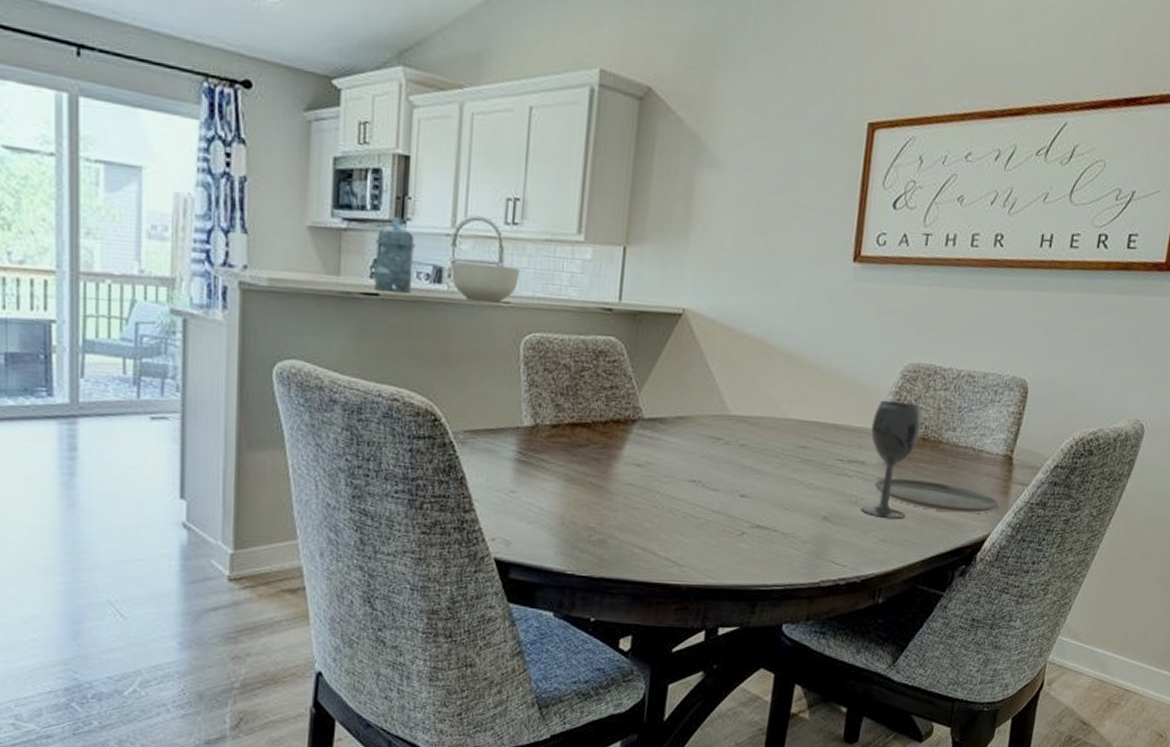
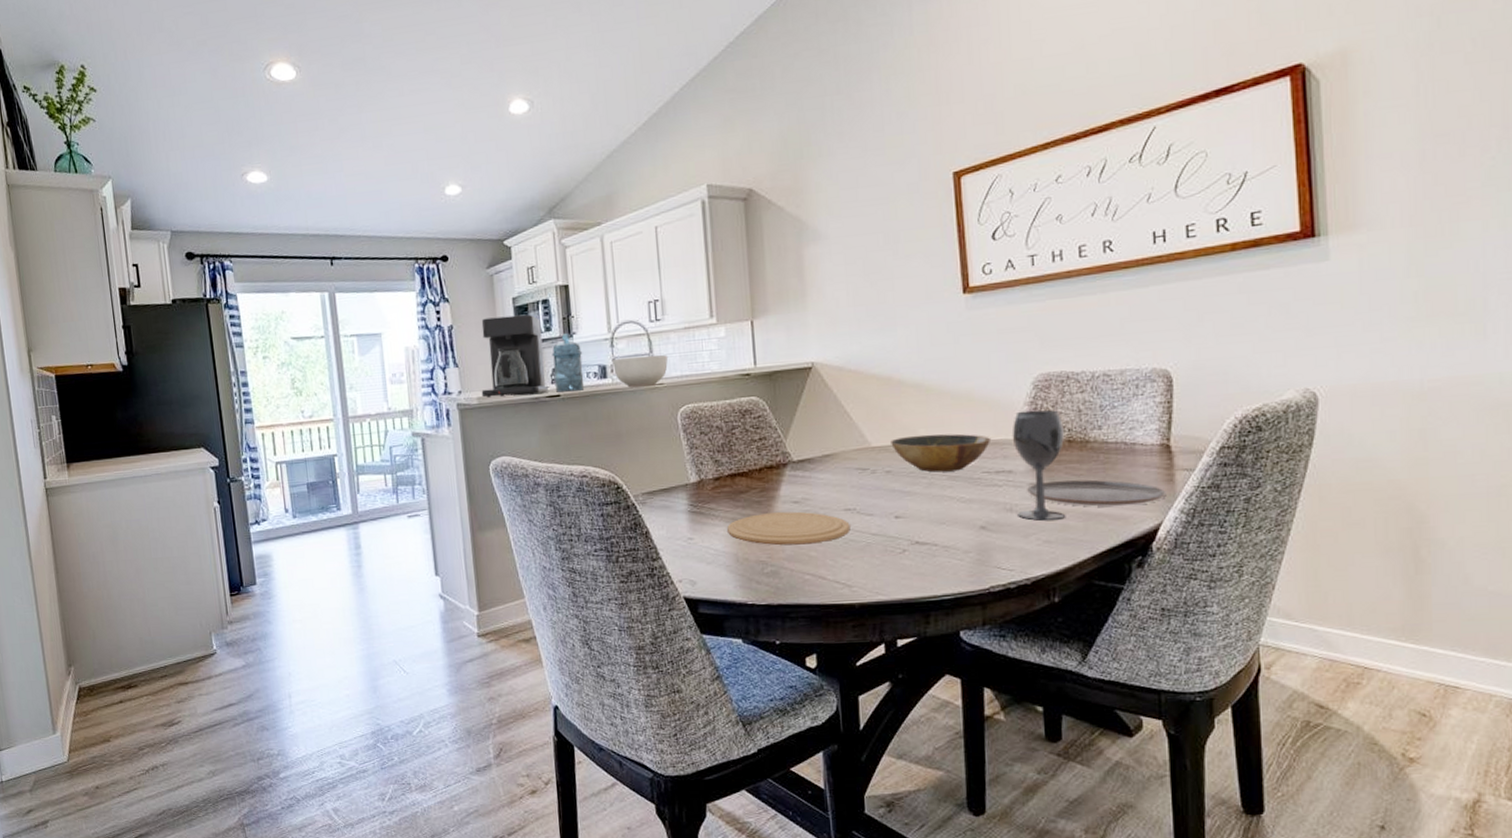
coffee maker: none [274,176,367,289] -> present [481,314,548,398]
plate: none [557,473,692,514] -> present [727,511,850,545]
bowl: none [750,409,851,455] -> present [891,433,992,473]

